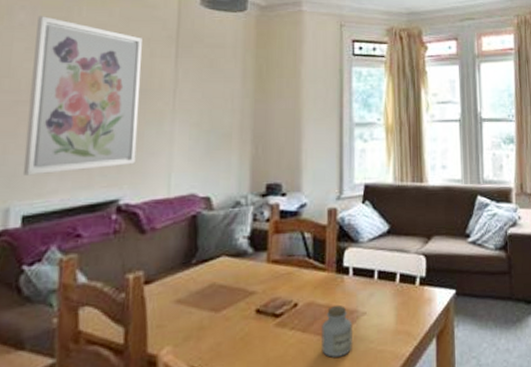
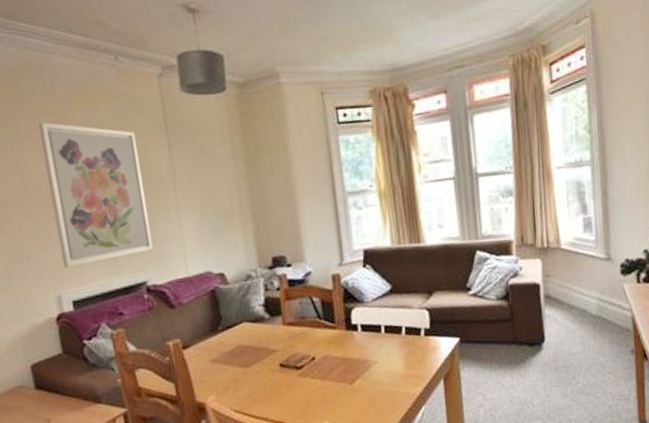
jar: present [322,306,352,358] -> none [338,357,368,399]

